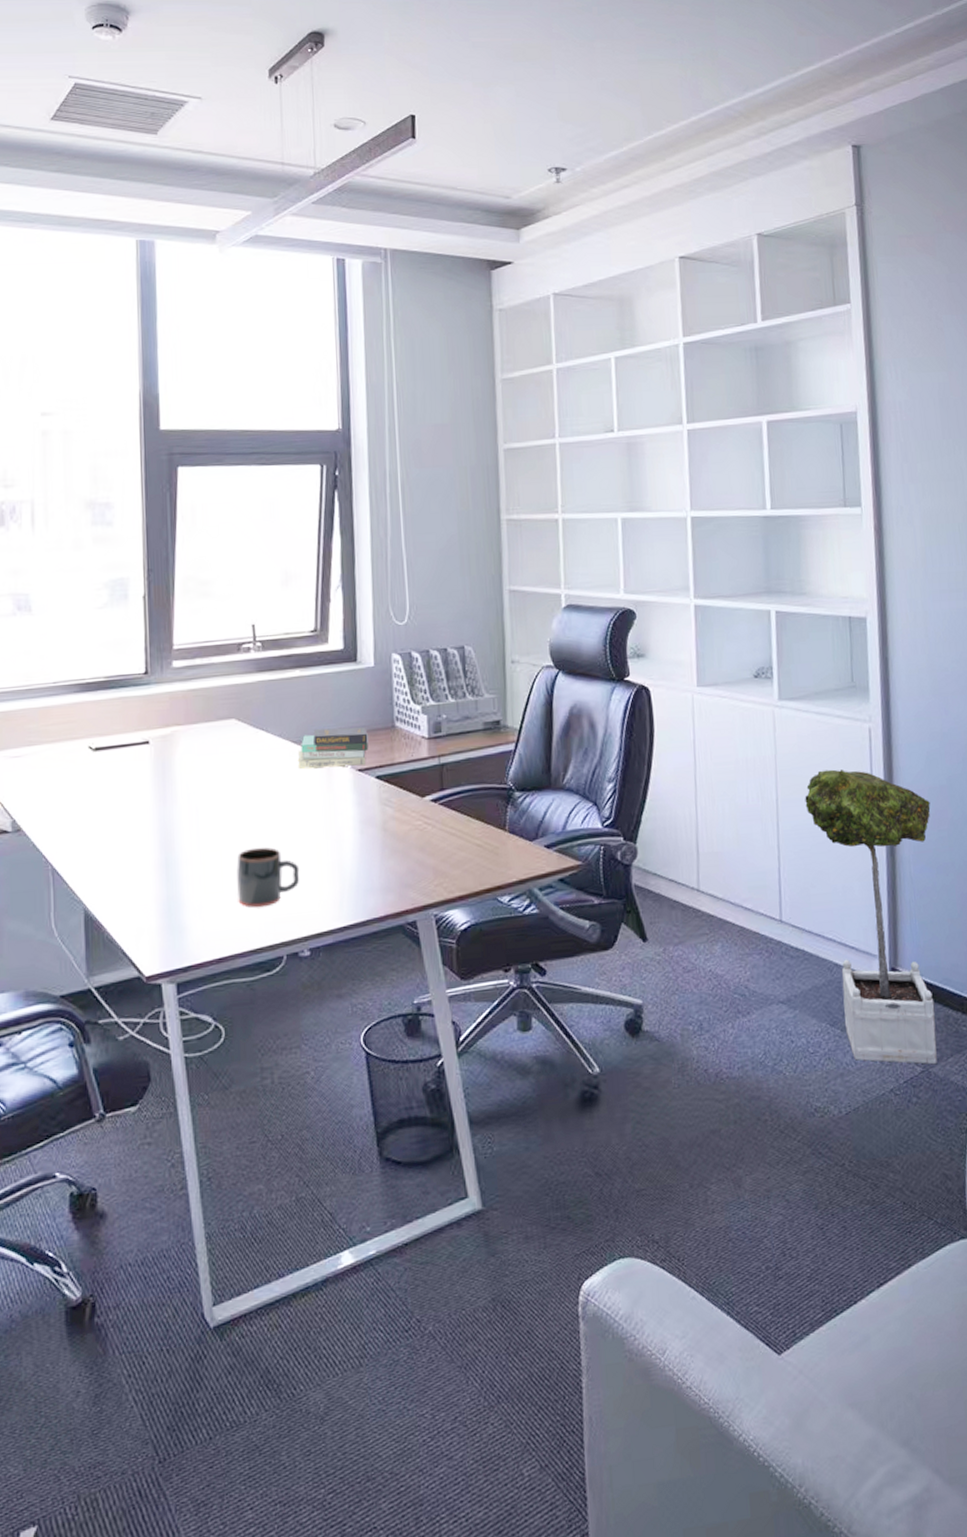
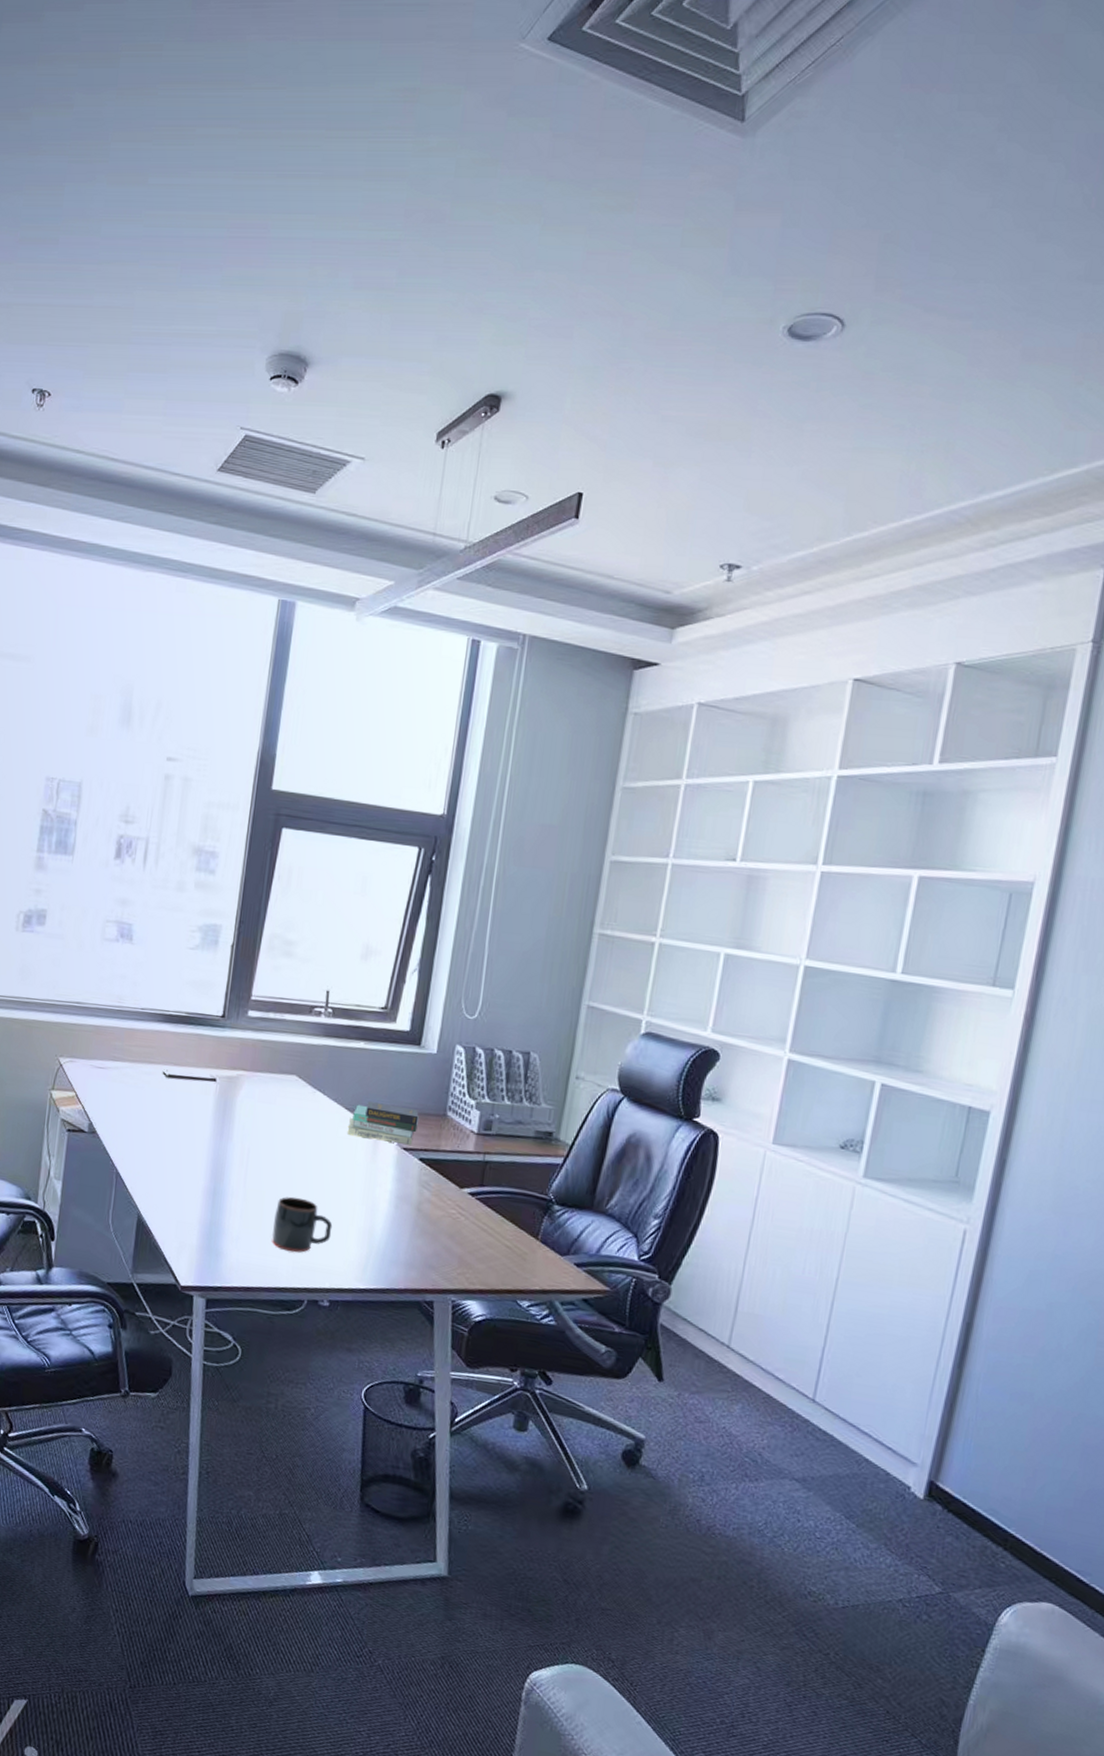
potted tree: present [805,769,937,1065] -> none [861,1260,1020,1591]

